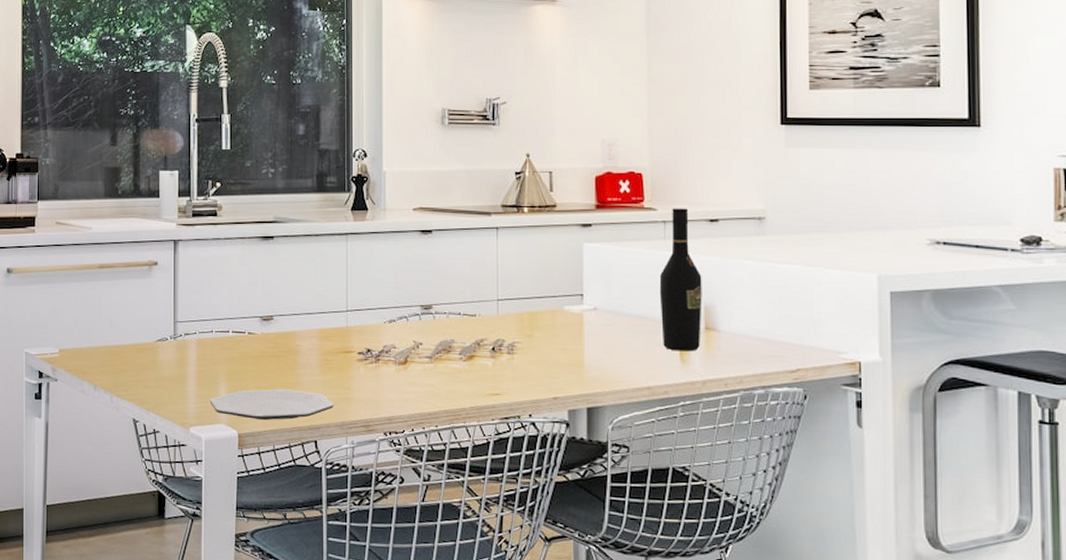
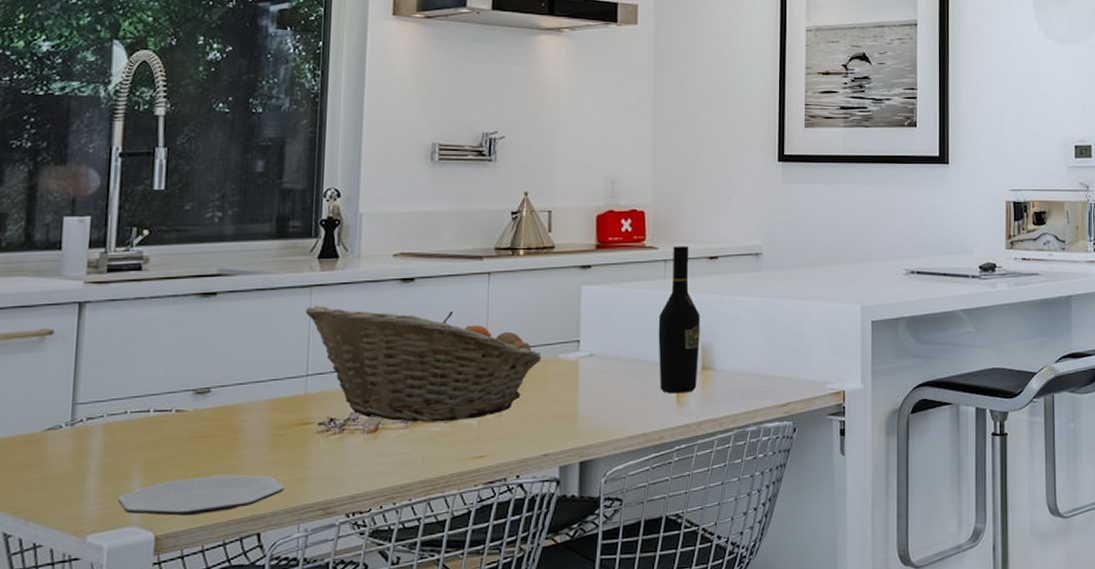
fruit basket: none [343,250,548,360] -> present [305,305,542,423]

